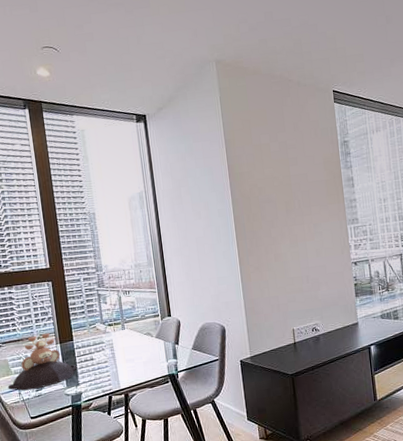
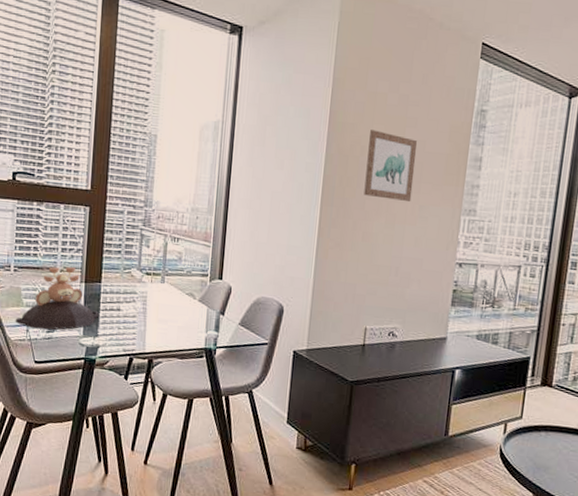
wall art: none [263,173,306,226] -> present [364,130,417,201]

